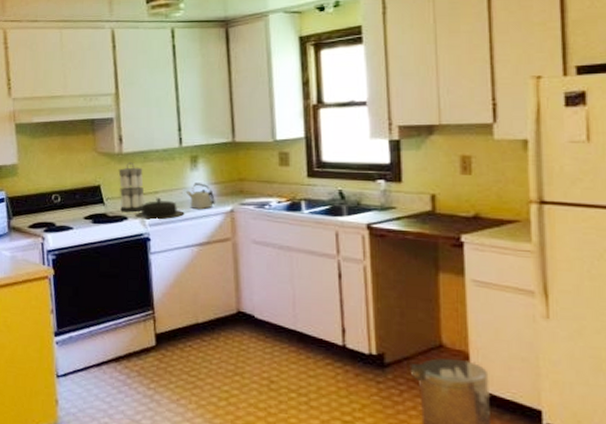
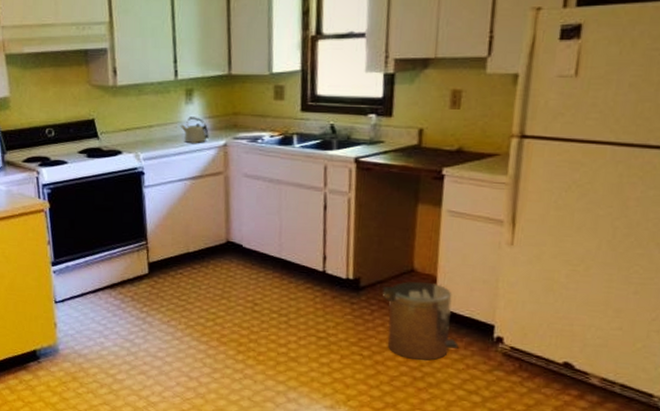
spice rack: present [118,162,145,213] -> none [113,95,139,147]
cooking pot: present [135,197,185,220] -> none [129,131,179,154]

